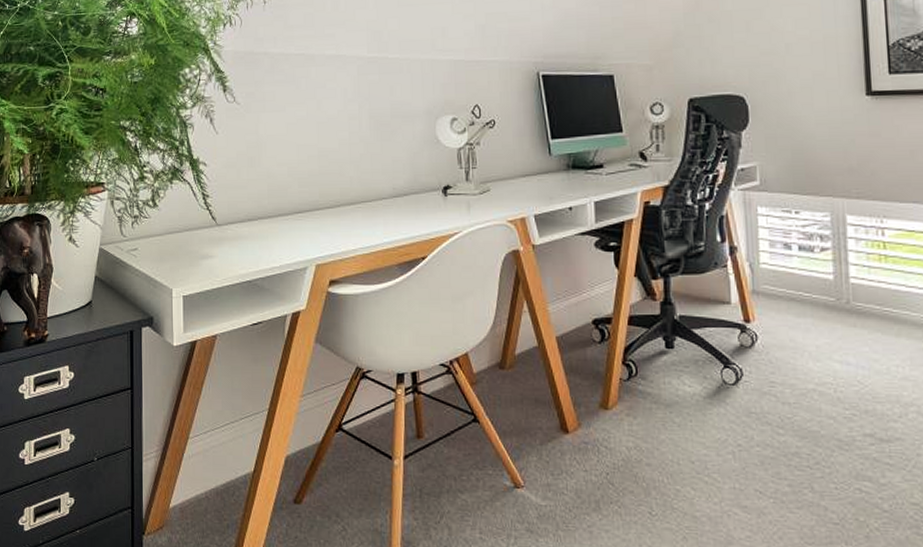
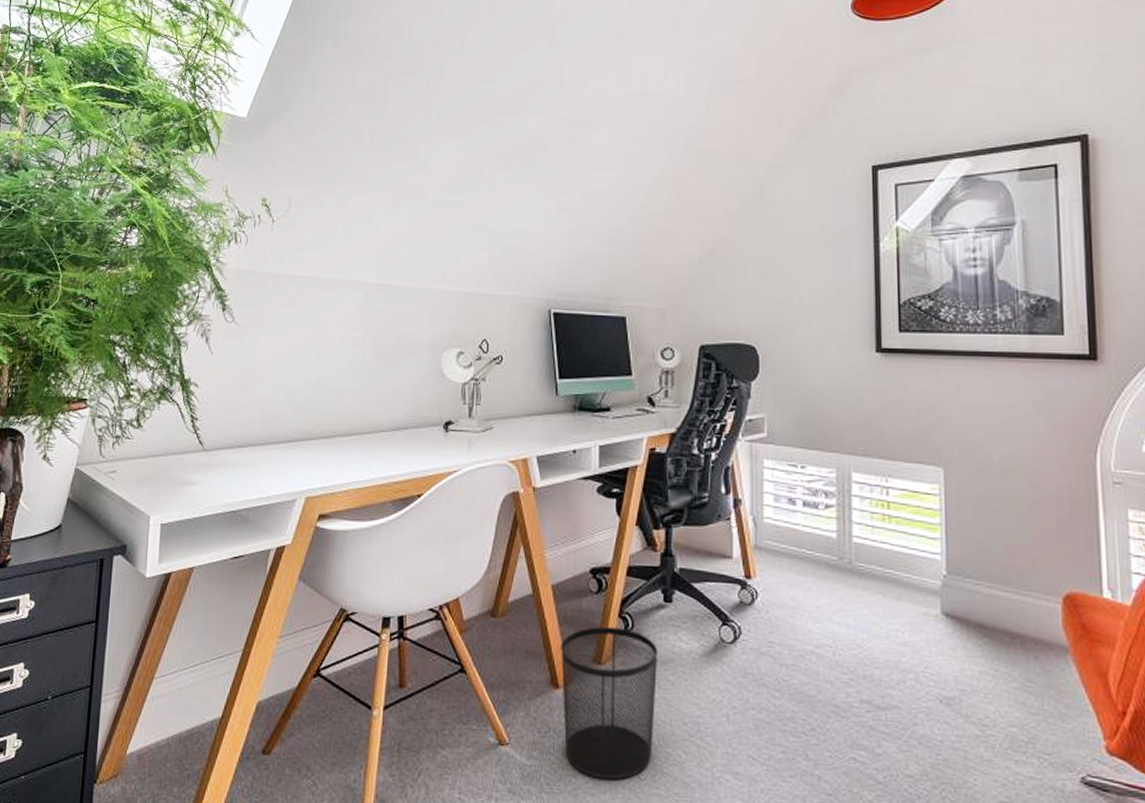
waste bin: none [568,373,663,518] -> present [561,626,659,781]

